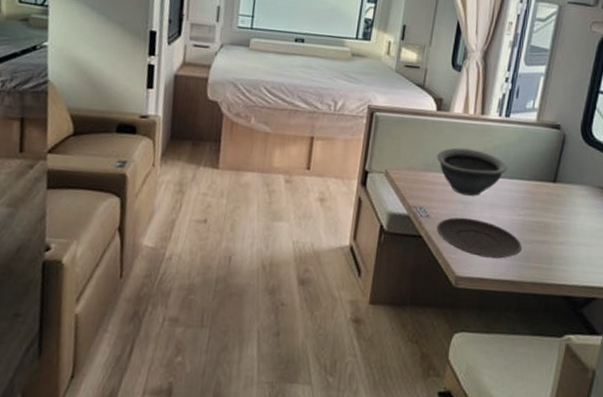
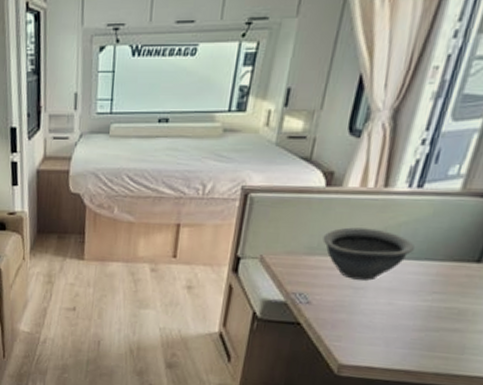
plate: present [436,217,522,259] -> none [318,303,425,348]

